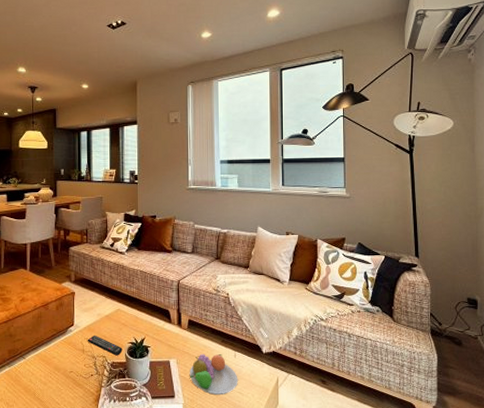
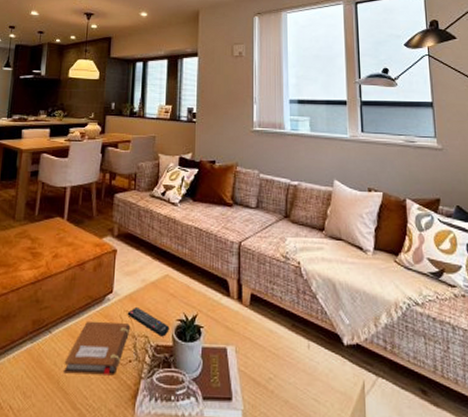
notebook: none [38,347,91,387] -> present [63,320,131,376]
fruit bowl: present [189,354,238,396] -> none [250,341,313,402]

